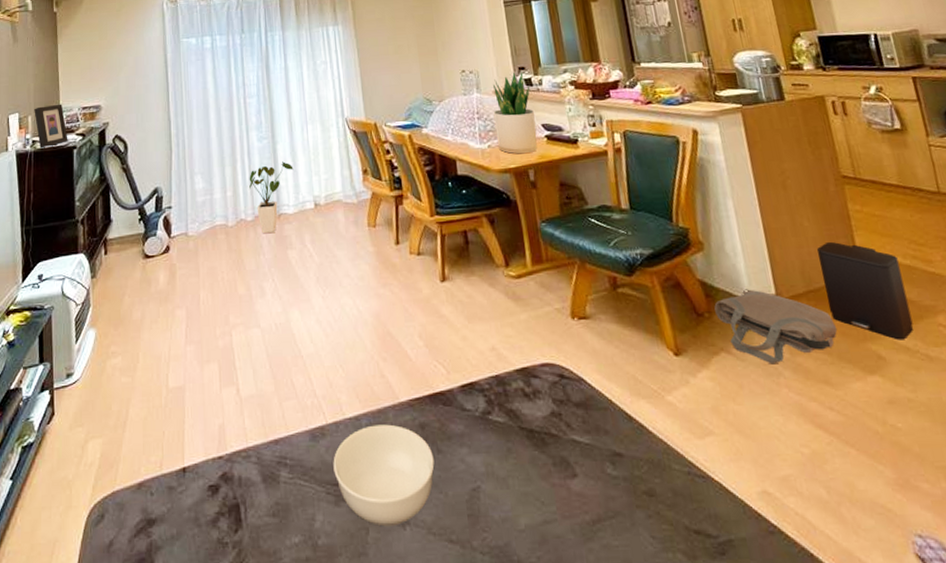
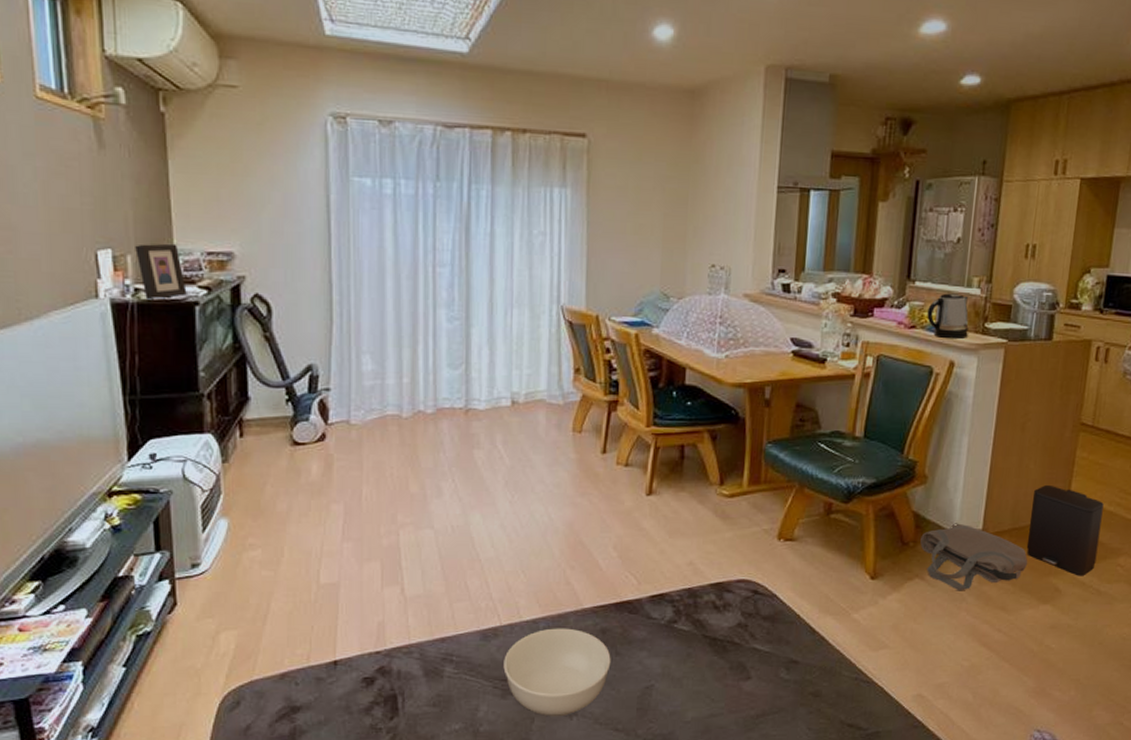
house plant: present [249,161,294,234] -> none [432,349,490,430]
planter: present [493,72,537,154] -> none [737,275,787,369]
kettle: none [658,69,703,110] -> present [927,293,969,340]

